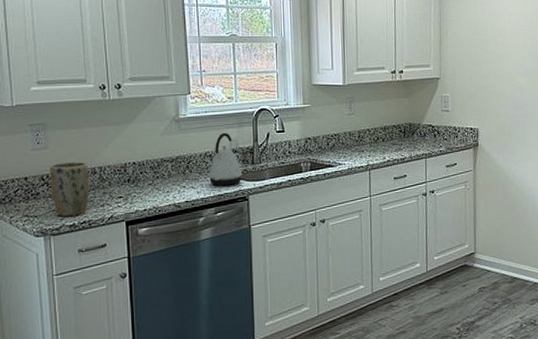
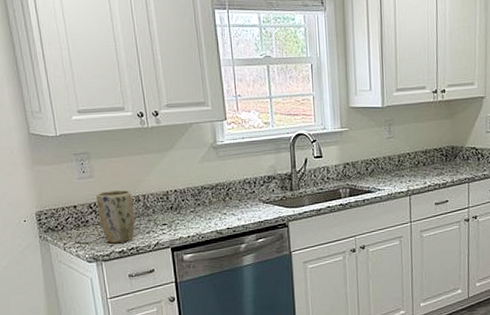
kettle: present [208,132,243,187] -> none [248,159,282,214]

